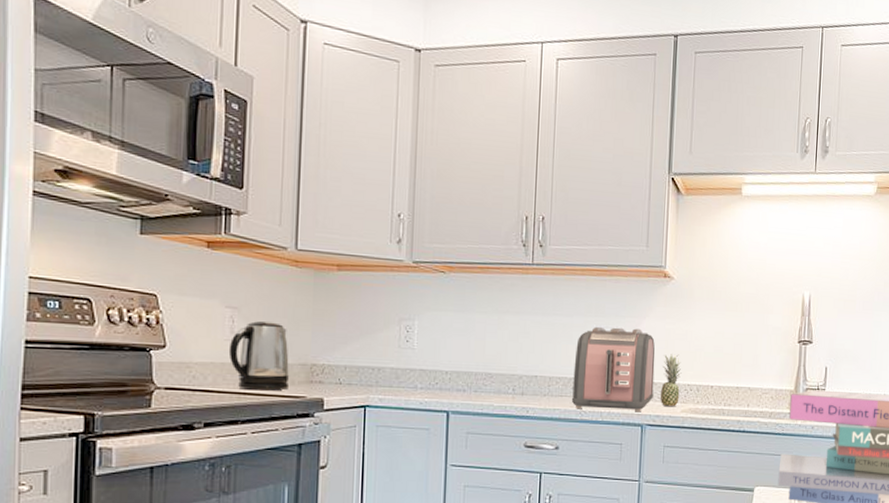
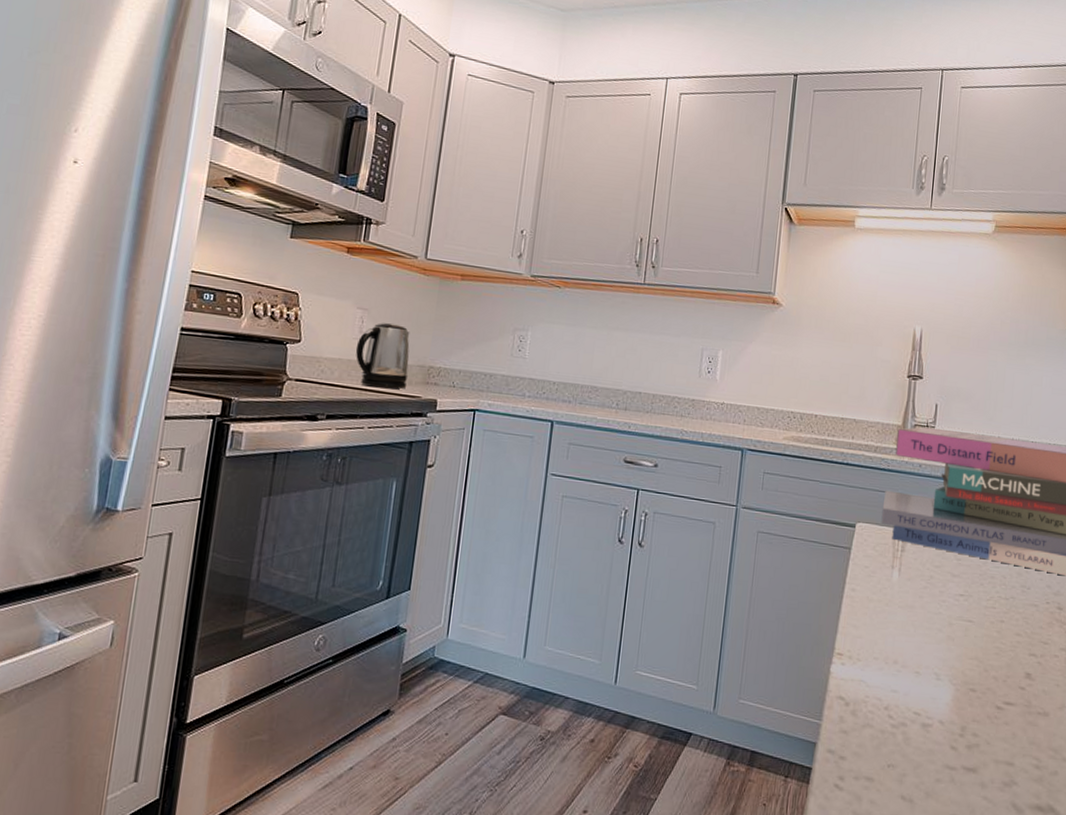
toaster: present [571,326,655,413] -> none [673,348,760,437]
fruit: present [660,354,682,407] -> none [762,380,786,434]

